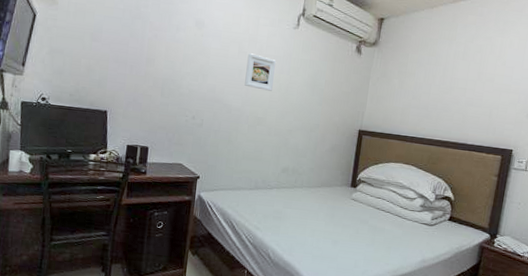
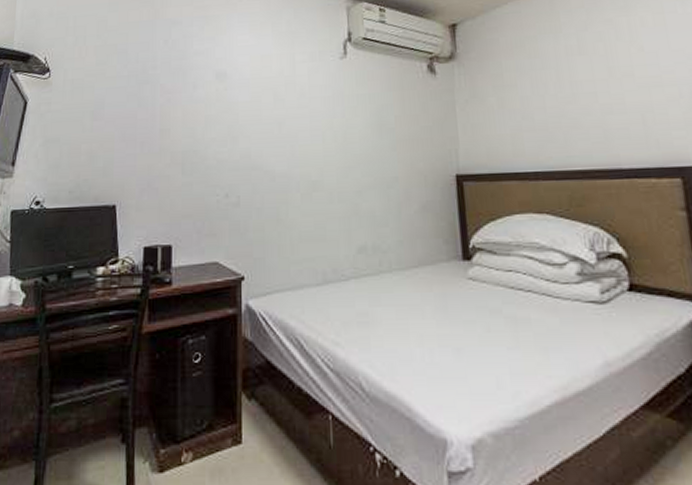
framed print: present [244,53,277,91] -> none [286,99,326,144]

